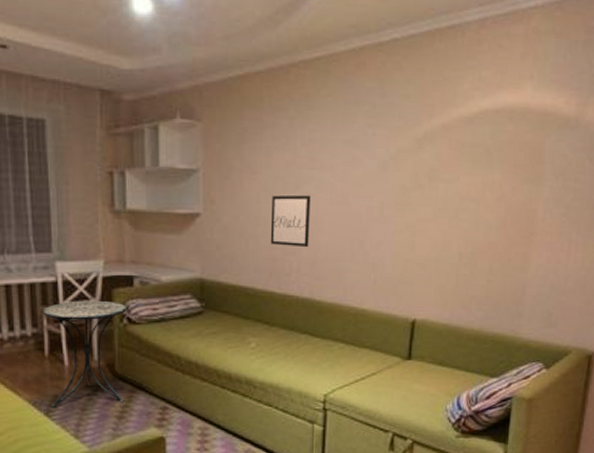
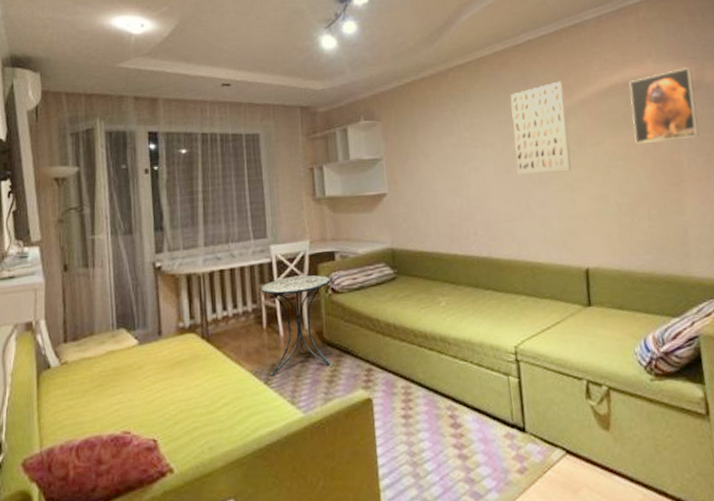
wall art: present [270,194,310,248] -> none [445,169,482,214]
wall art: none [356,97,426,208] -> present [510,81,571,175]
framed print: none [493,100,573,187] -> present [628,67,699,145]

